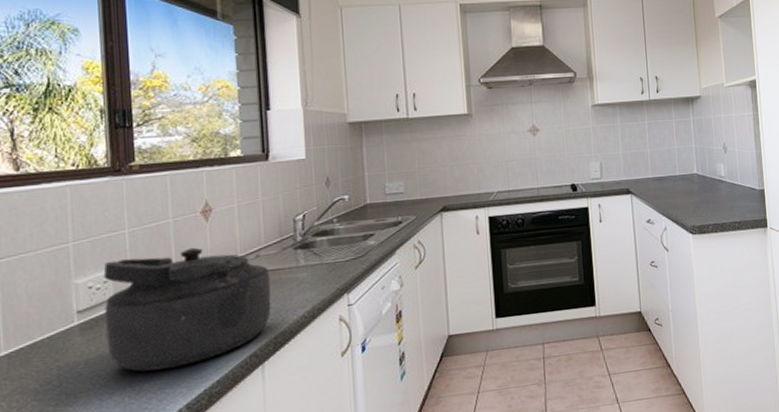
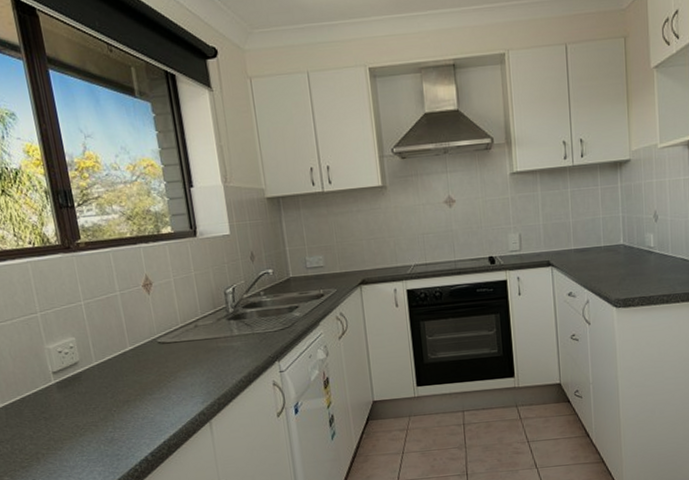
kettle: present [103,247,271,372] -> none [68,317,213,424]

